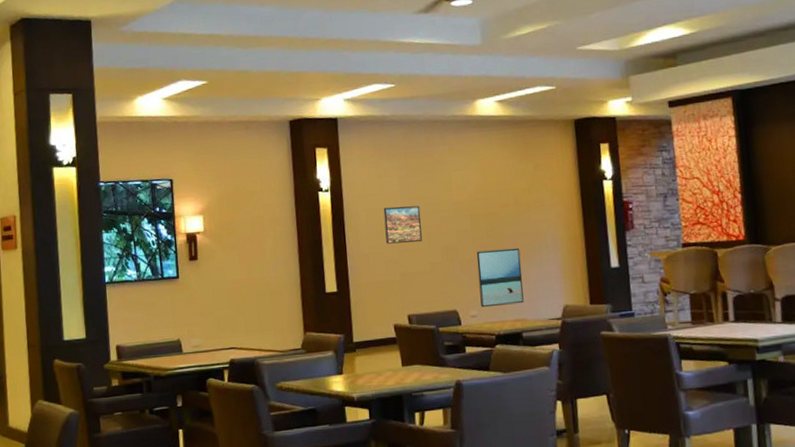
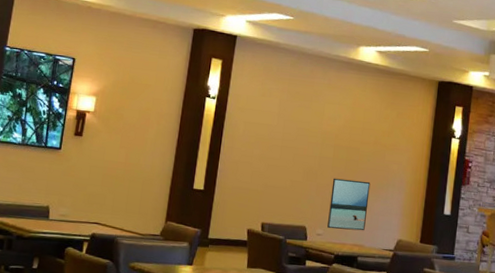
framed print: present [383,206,422,244] -> none [256,123,293,159]

